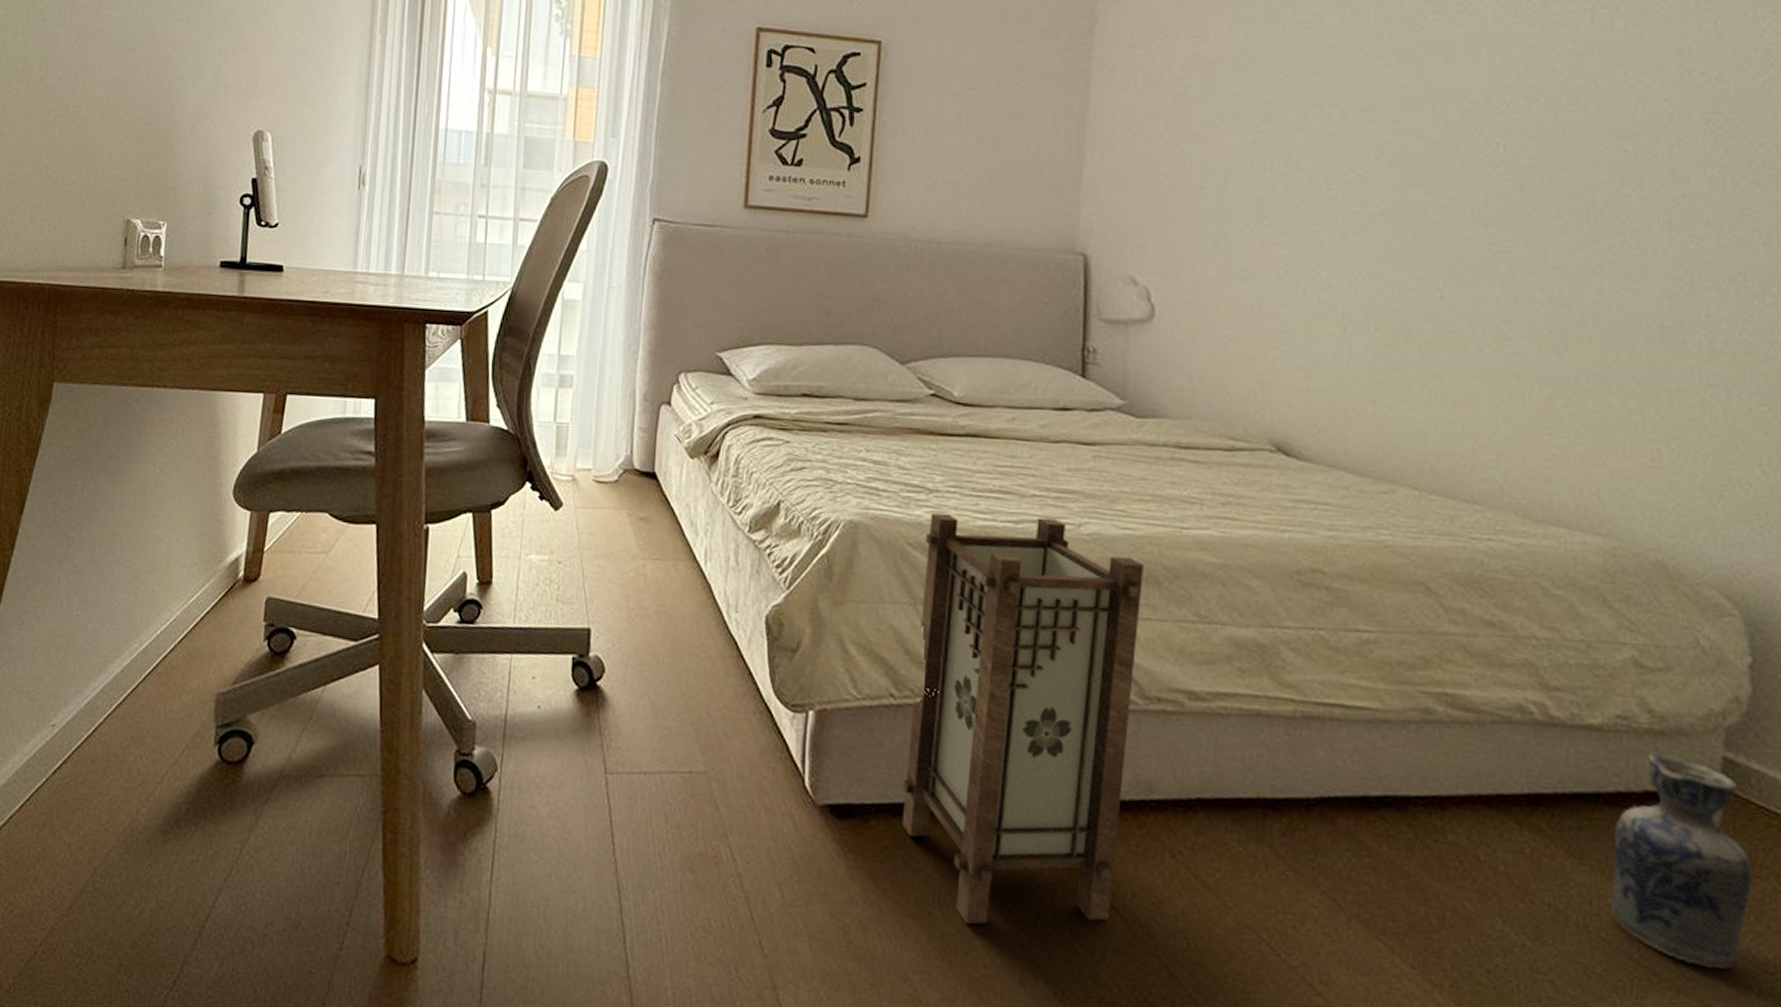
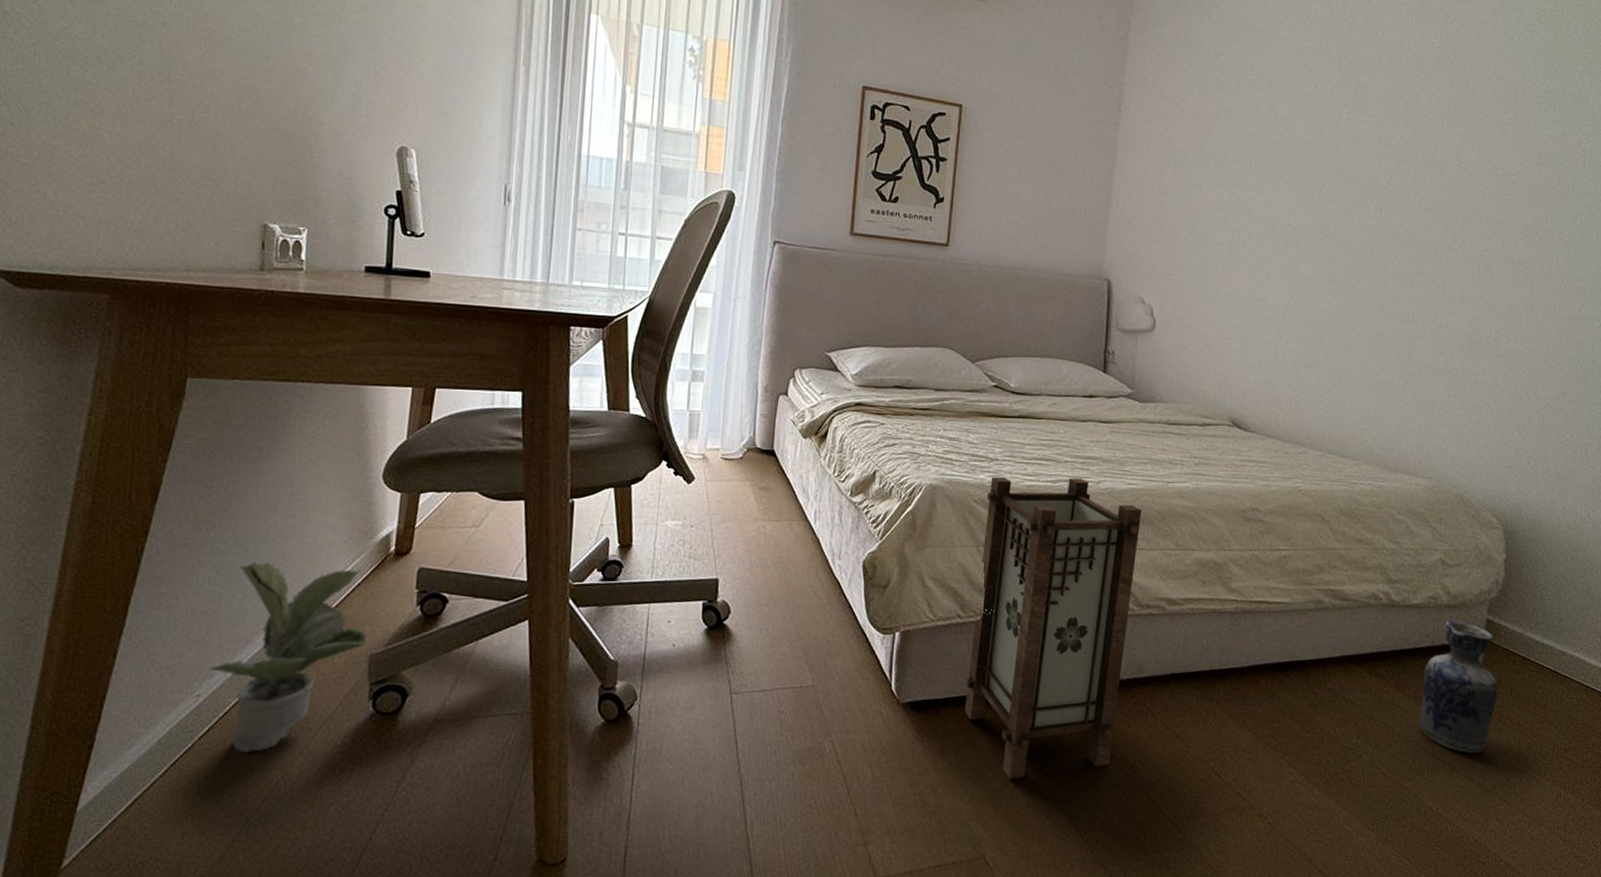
potted plant: none [65,582,214,794] -> present [210,562,367,753]

